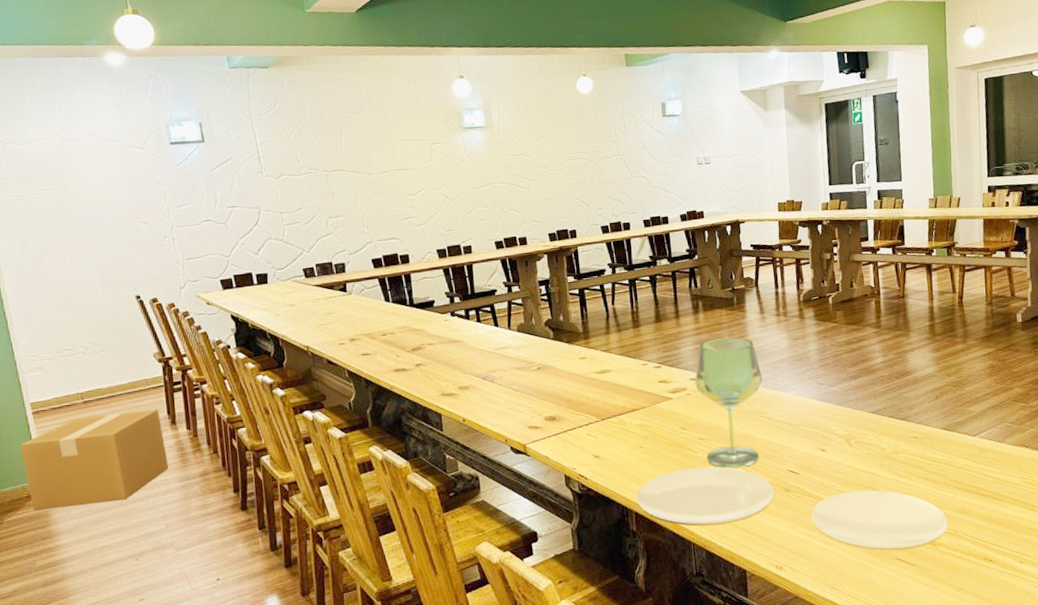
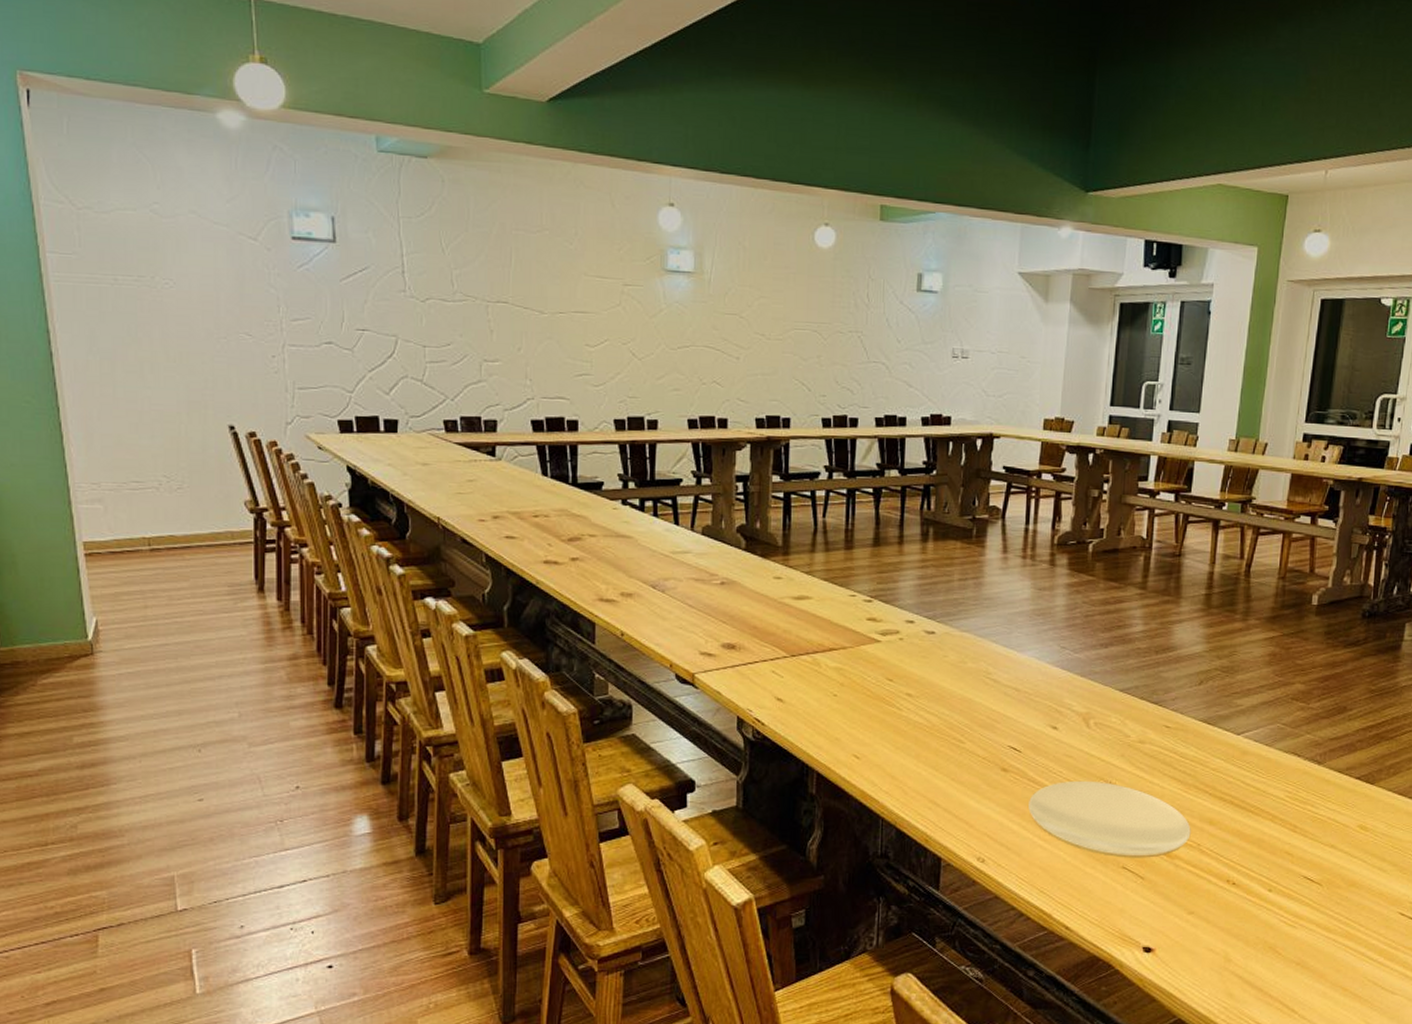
cardboard box: present [20,409,169,511] -> none [65,568,249,676]
plate: present [636,466,775,527] -> none [821,727,989,800]
wine glass: present [694,337,762,469] -> none [911,575,994,735]

